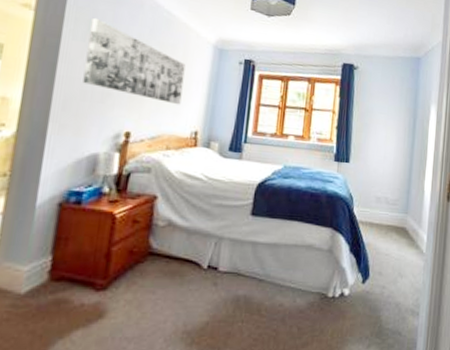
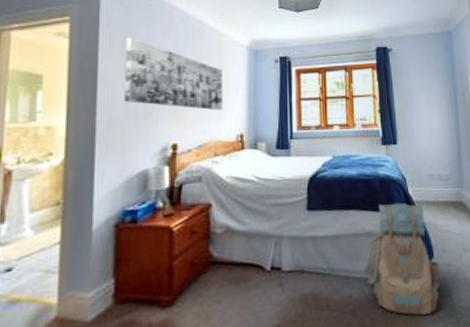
backpack: none [298,219,373,331] -> present [363,202,440,316]

